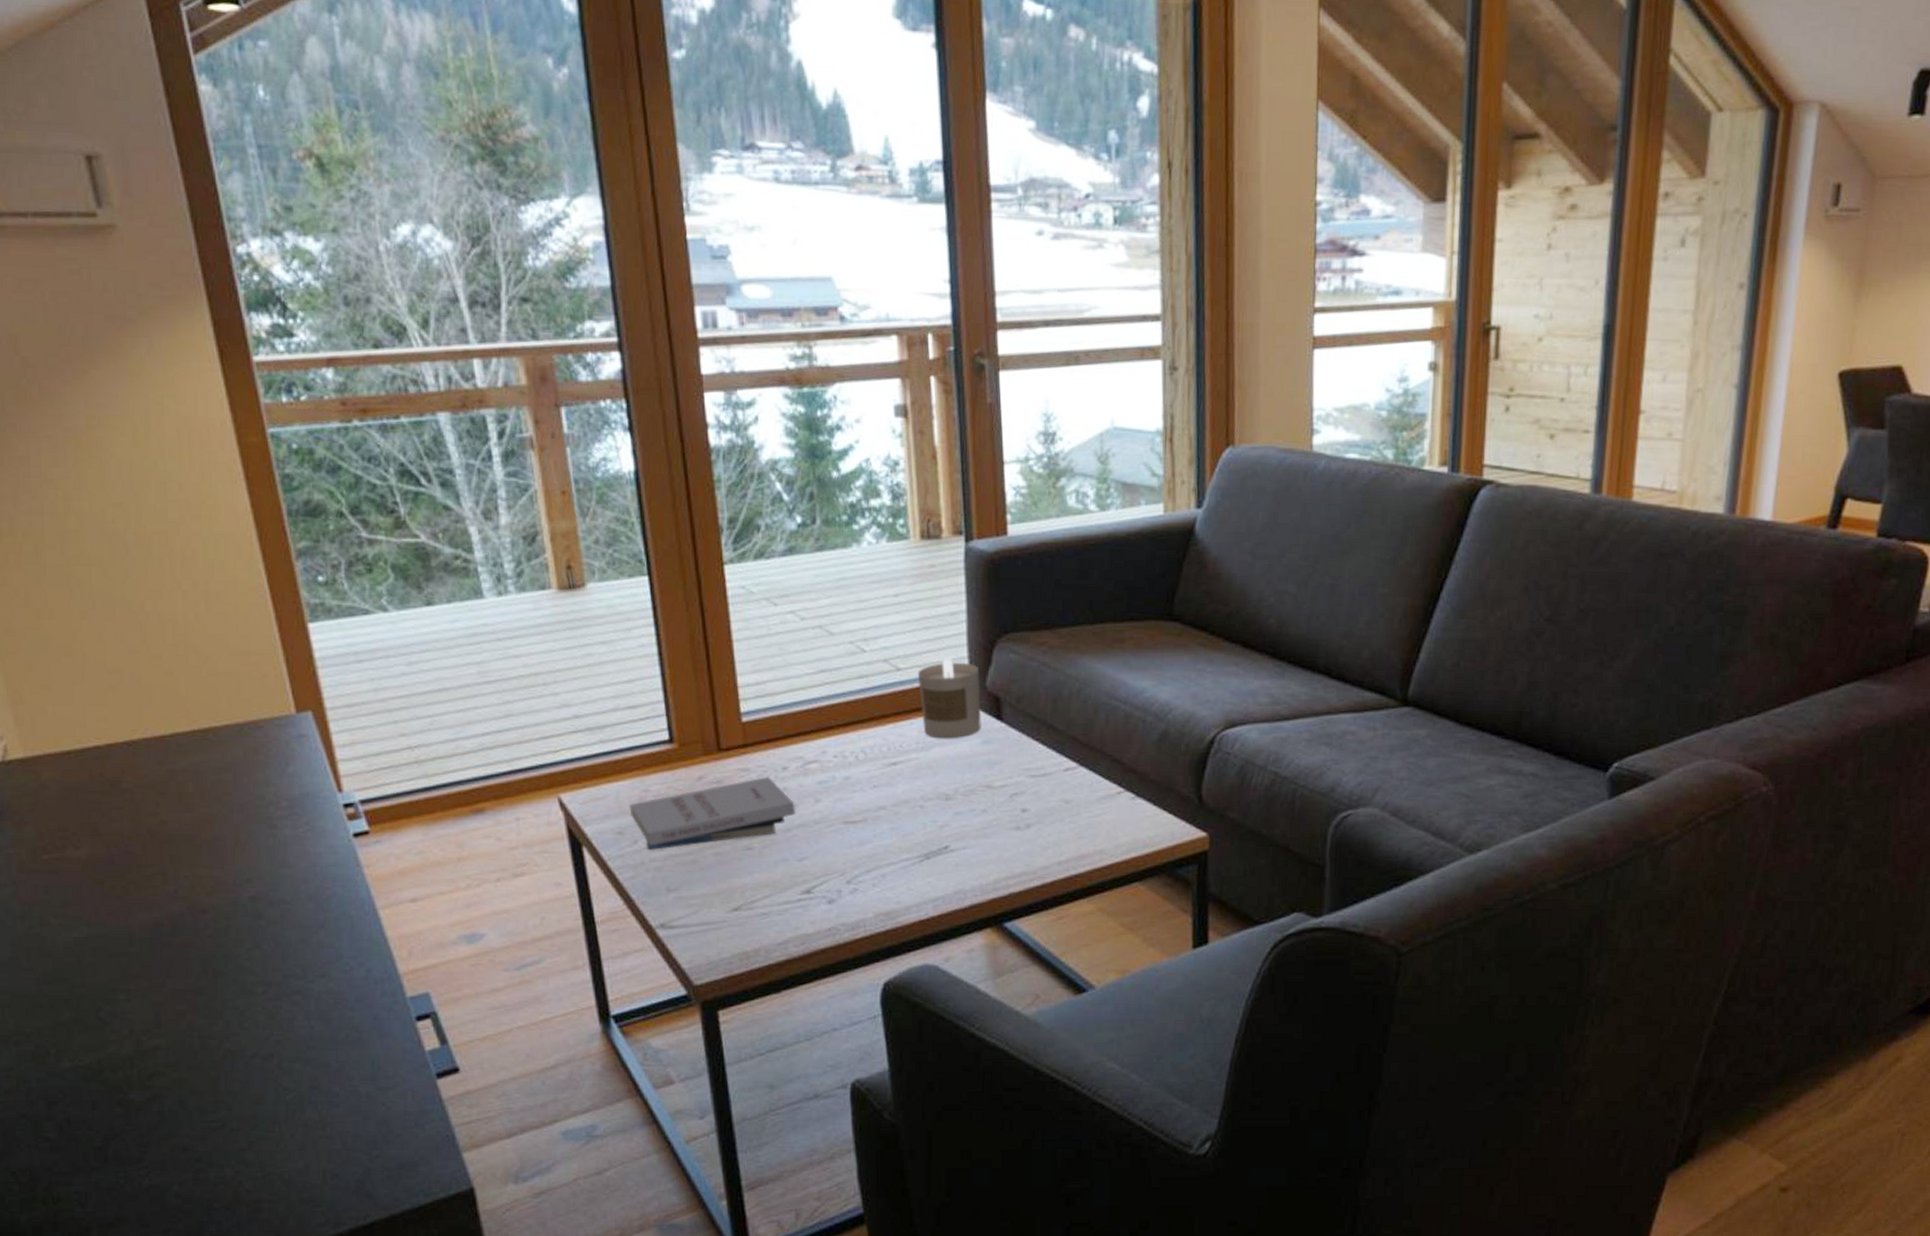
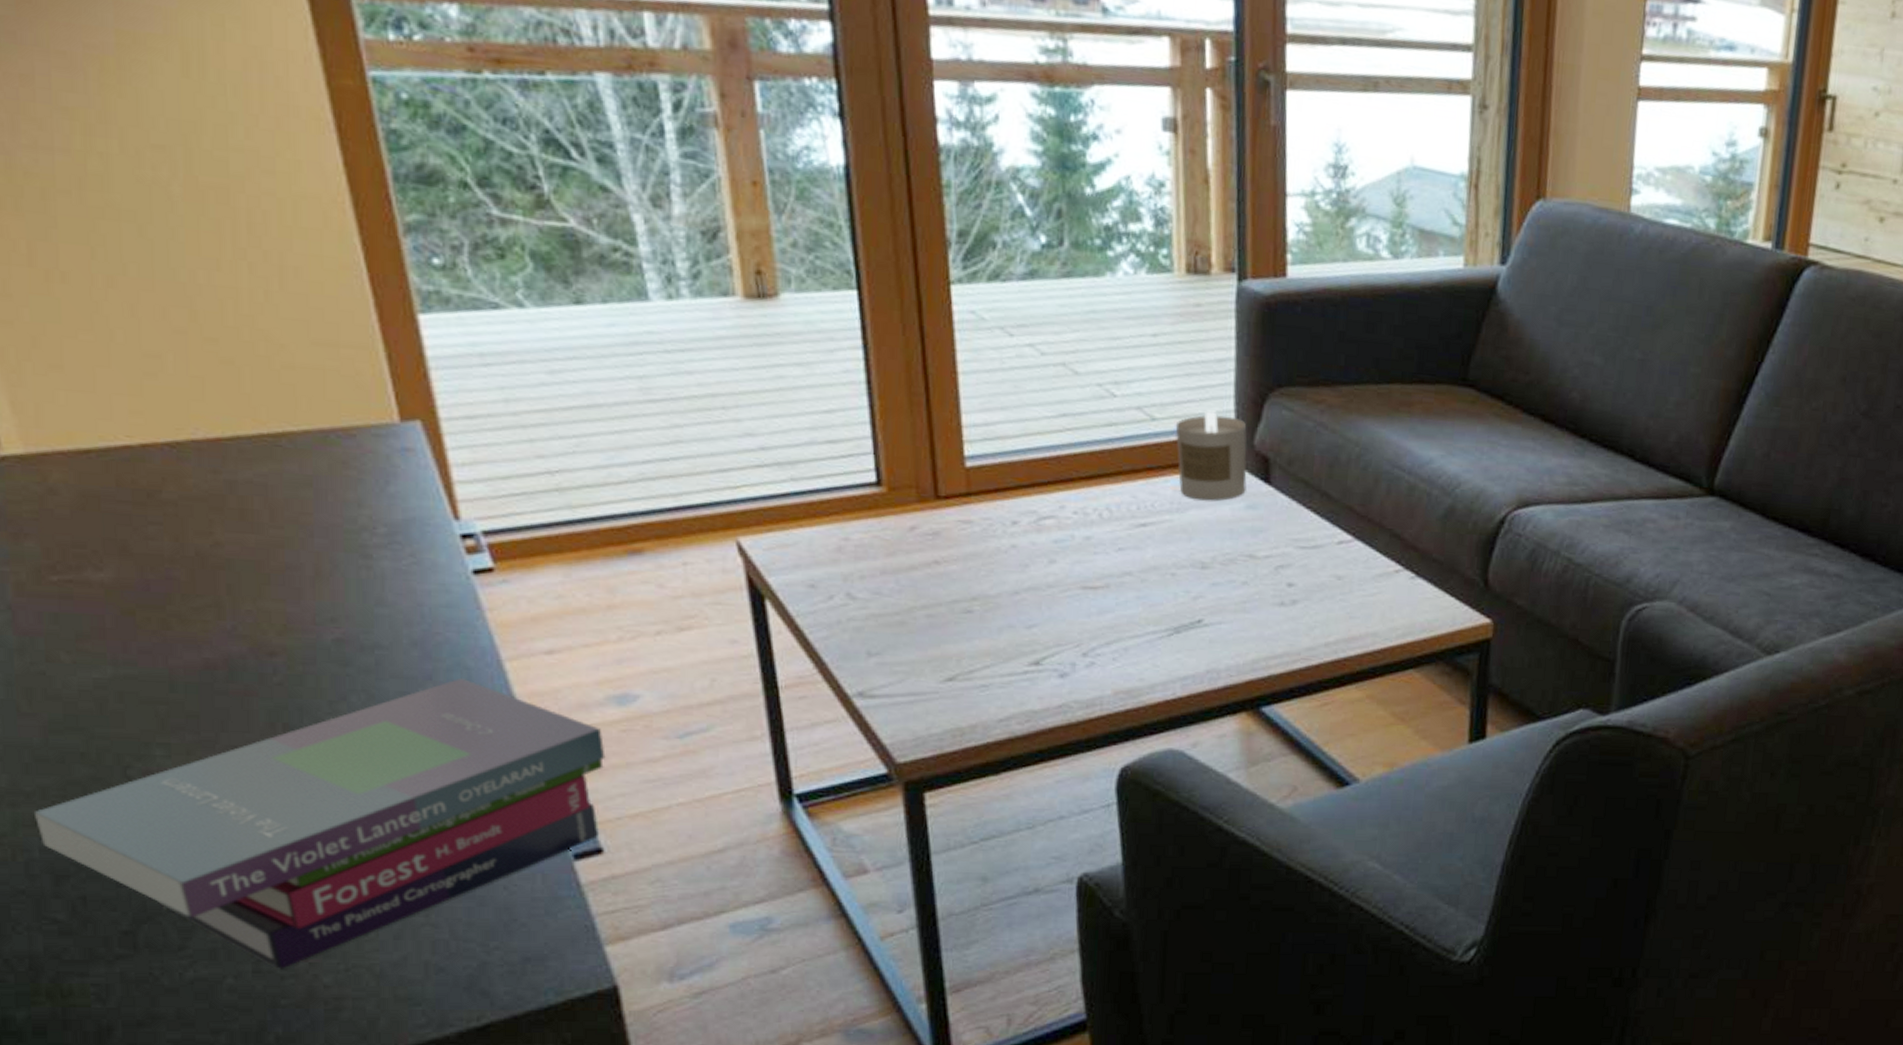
books: none [32,925,459,1177] -> present [33,677,606,969]
books: present [629,777,796,851] -> none [825,531,1027,609]

